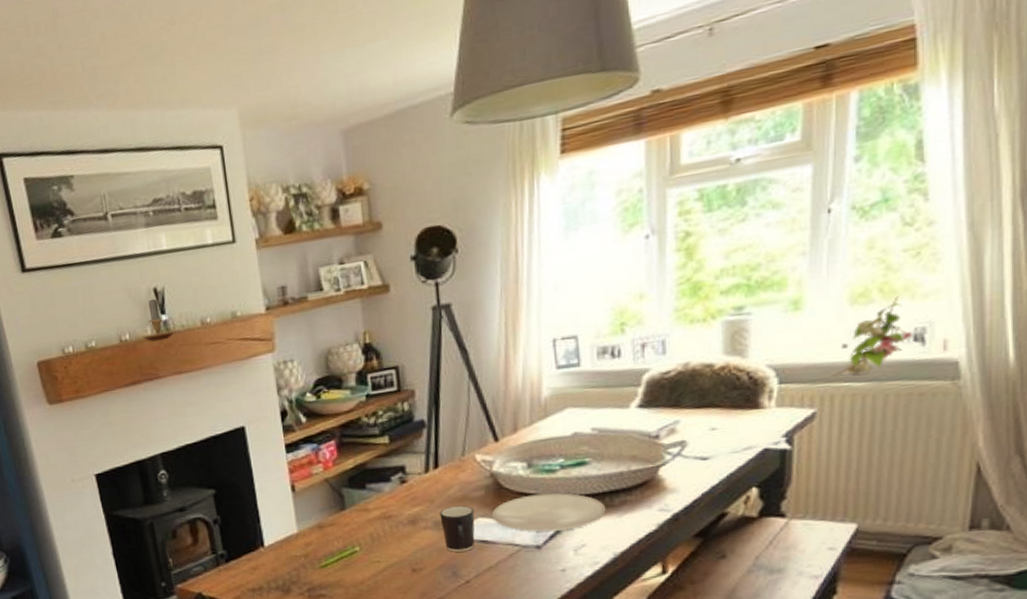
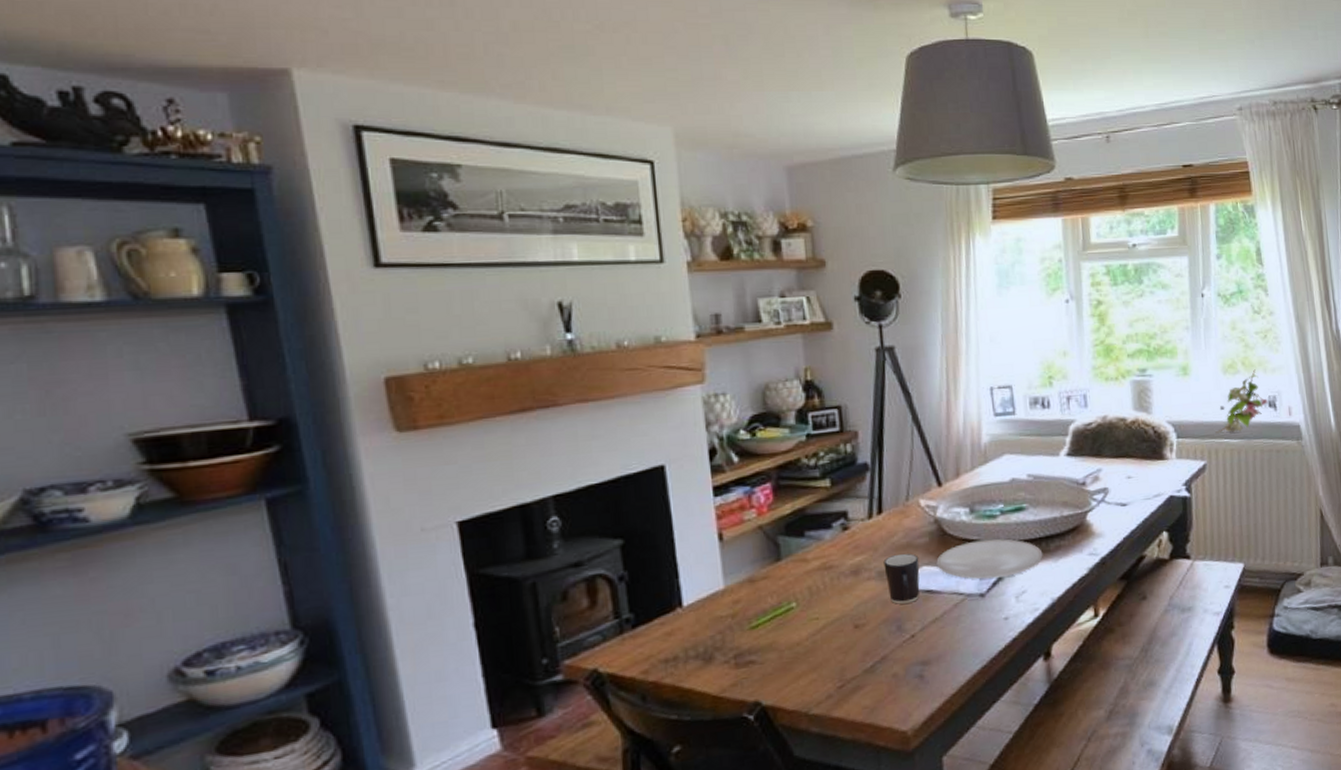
candle: present [142,297,181,342] -> none [539,312,590,363]

